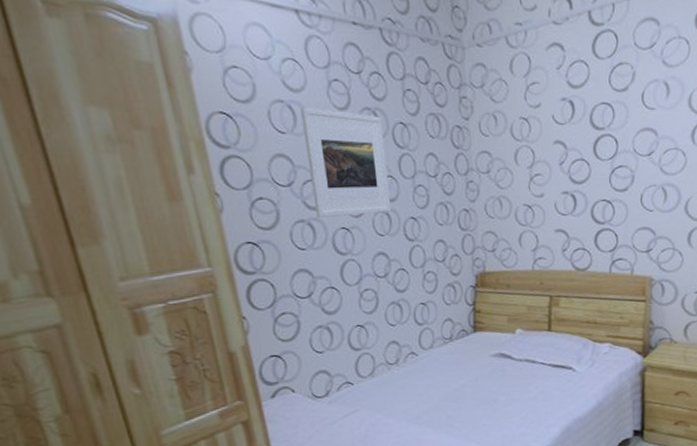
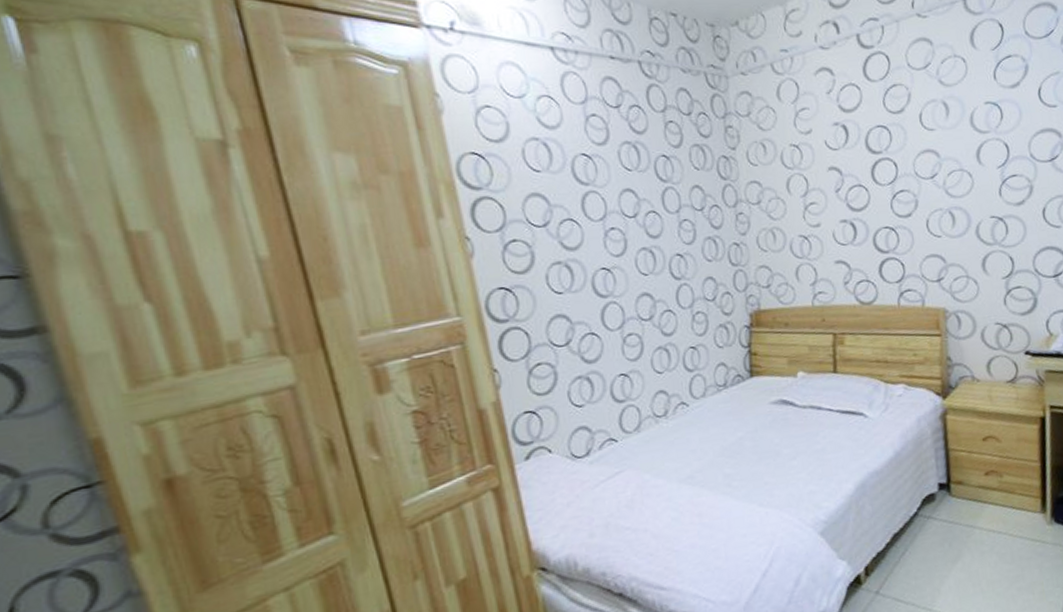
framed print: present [300,107,392,218] -> none [556,144,656,258]

